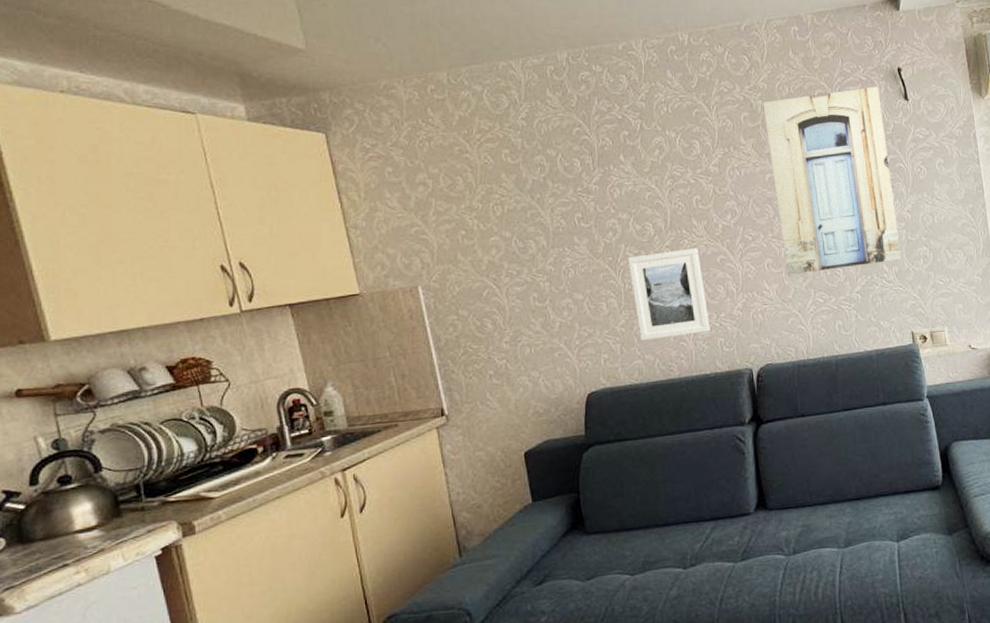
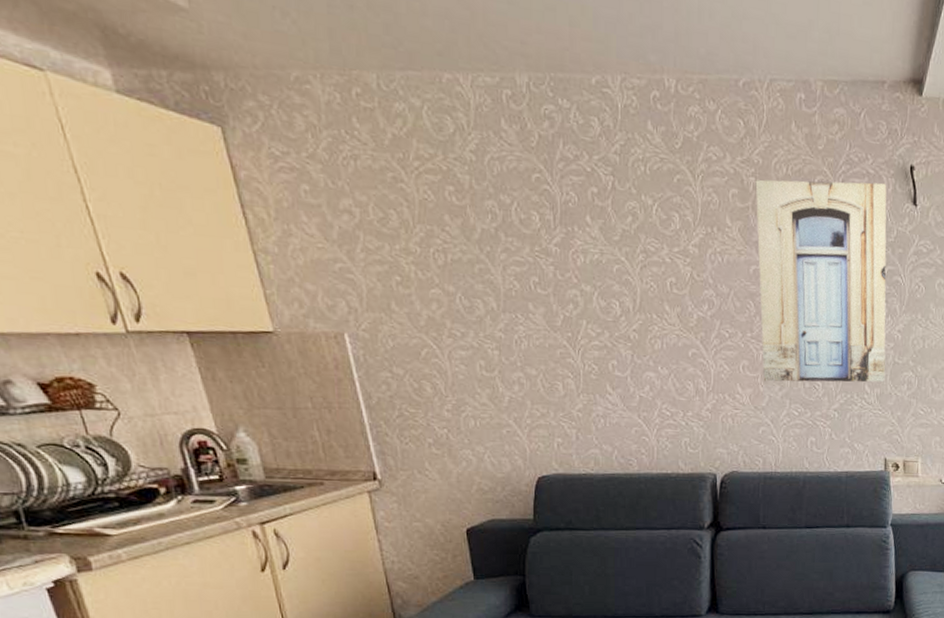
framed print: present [627,248,710,341] -> none [589,335,675,430]

